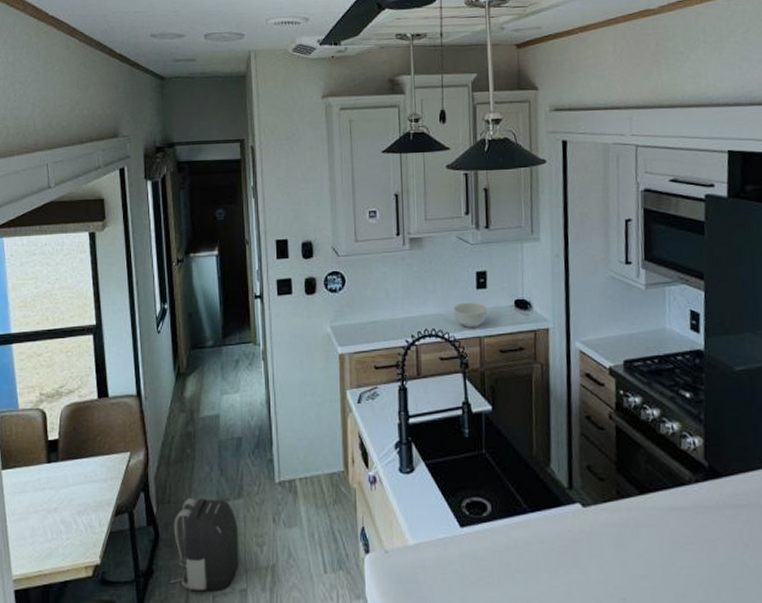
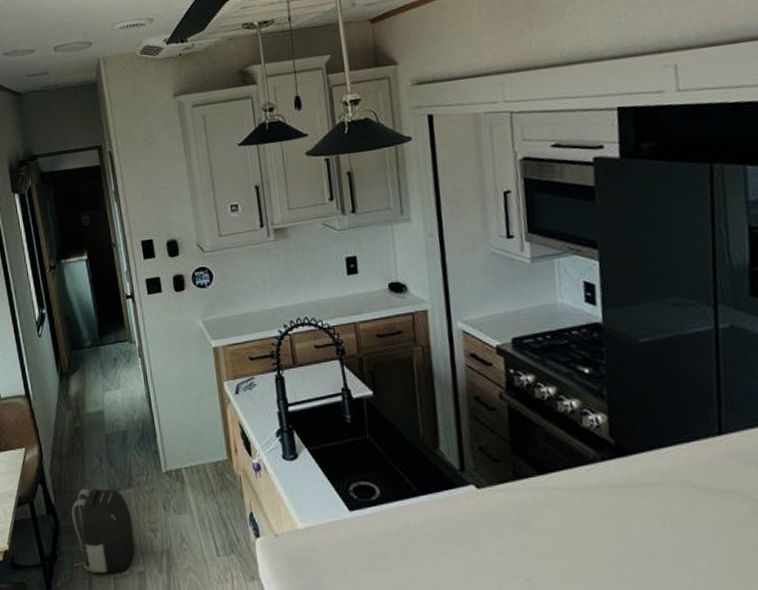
bowl: present [453,302,488,328] -> none [324,288,361,314]

